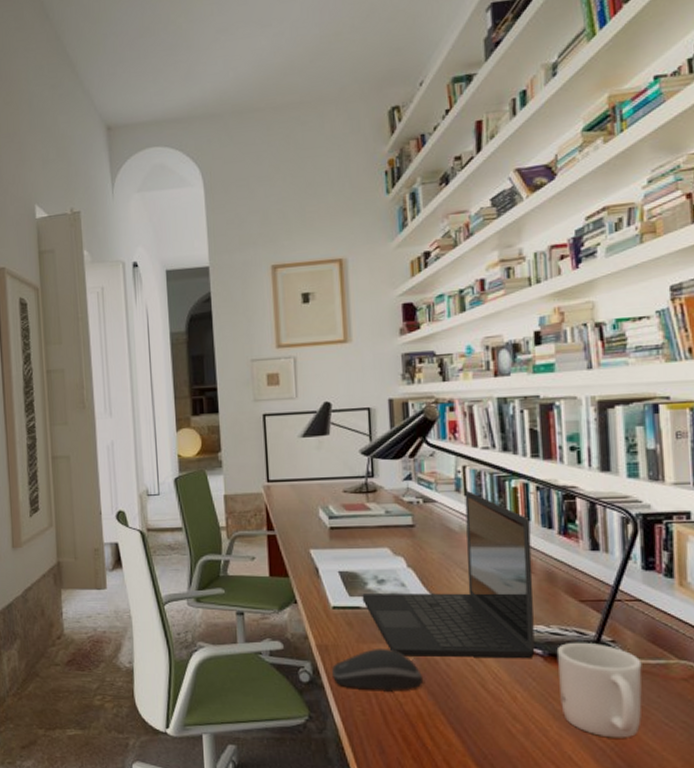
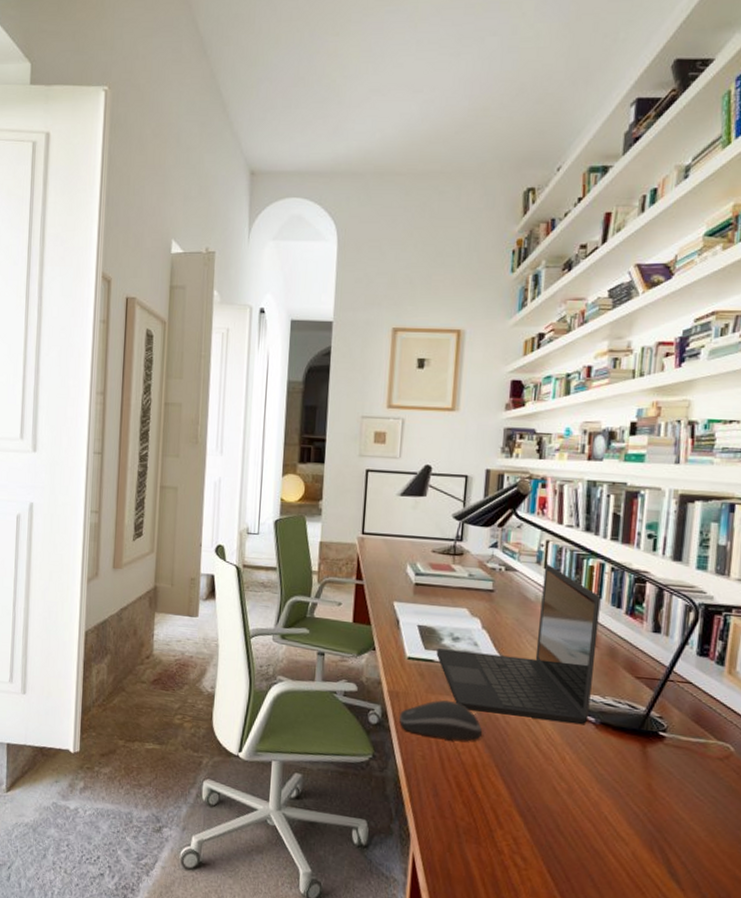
mug: present [556,642,643,738] -> none [604,714,684,806]

